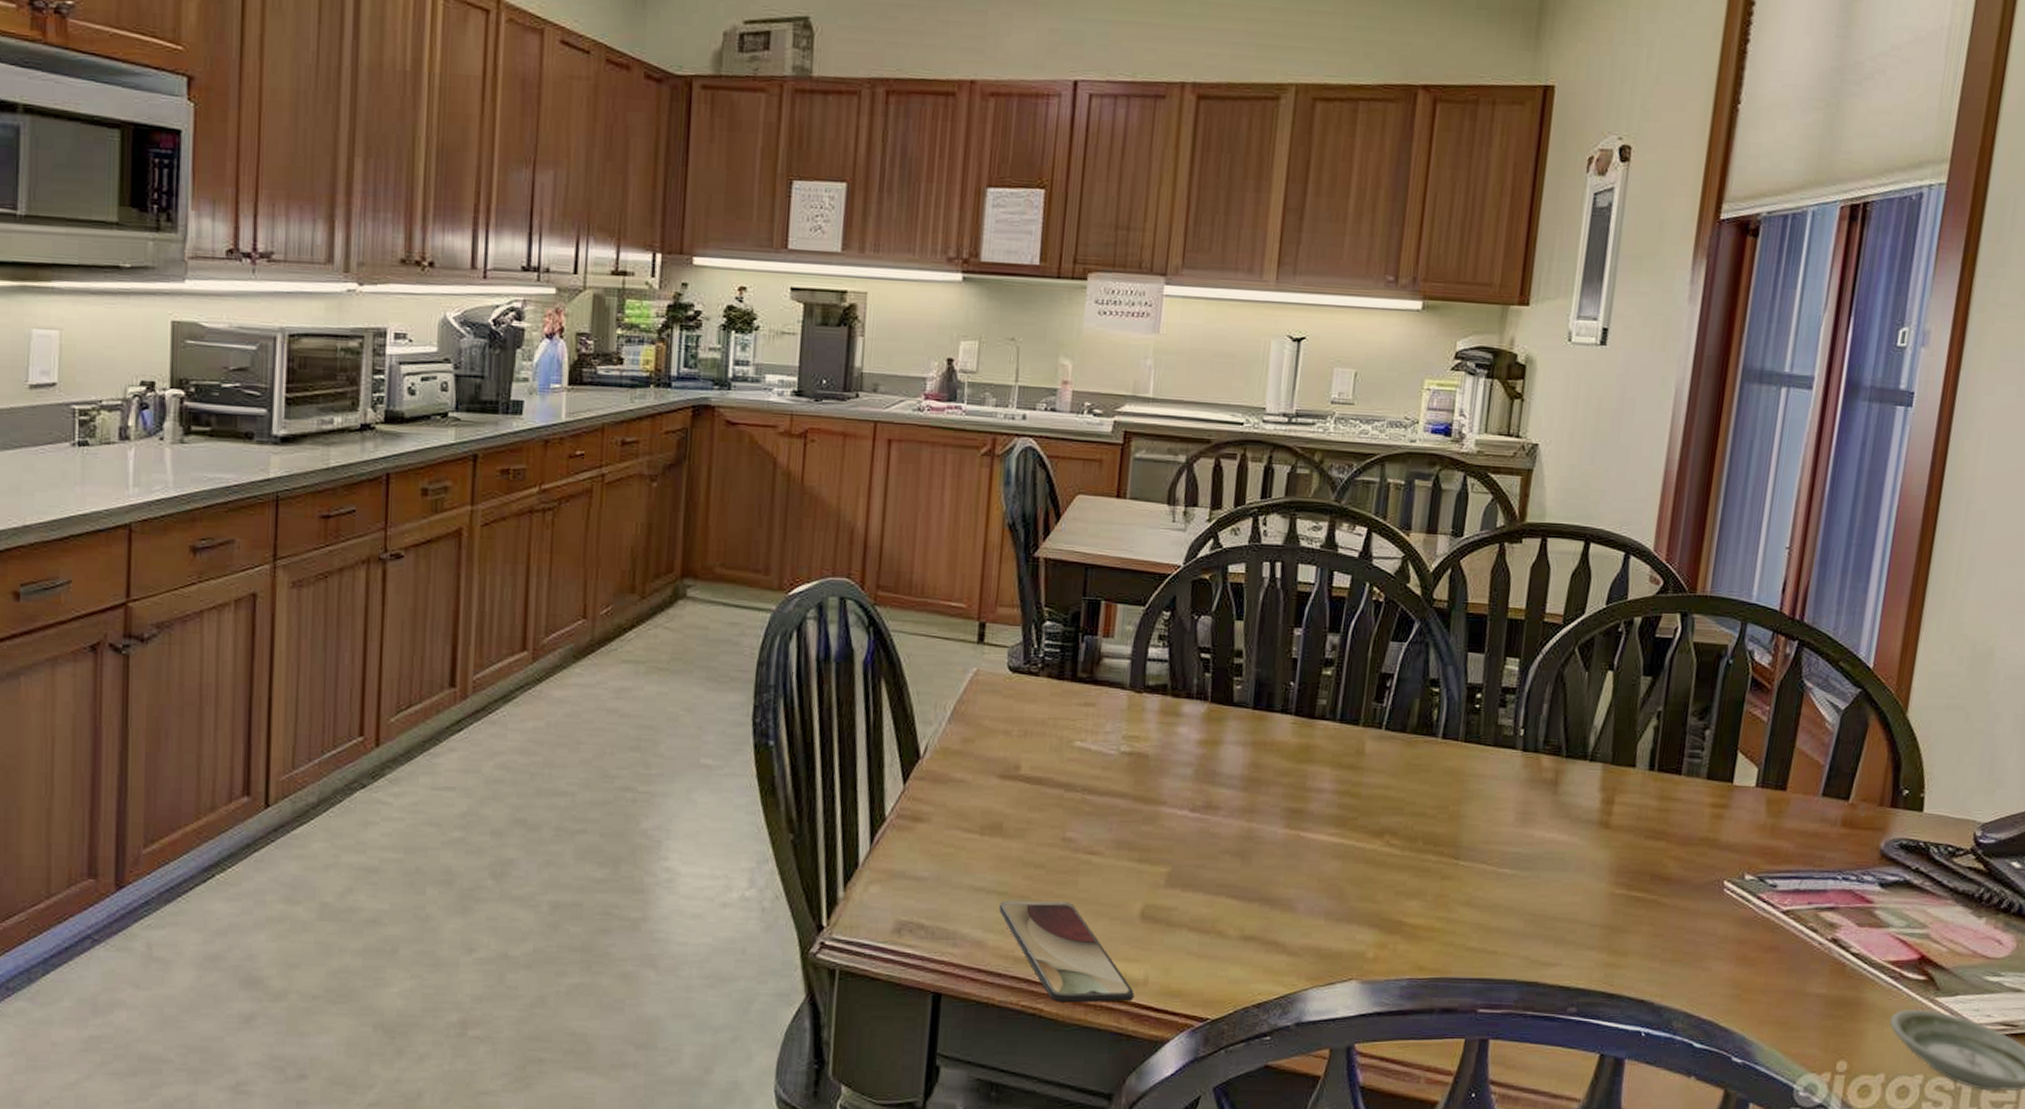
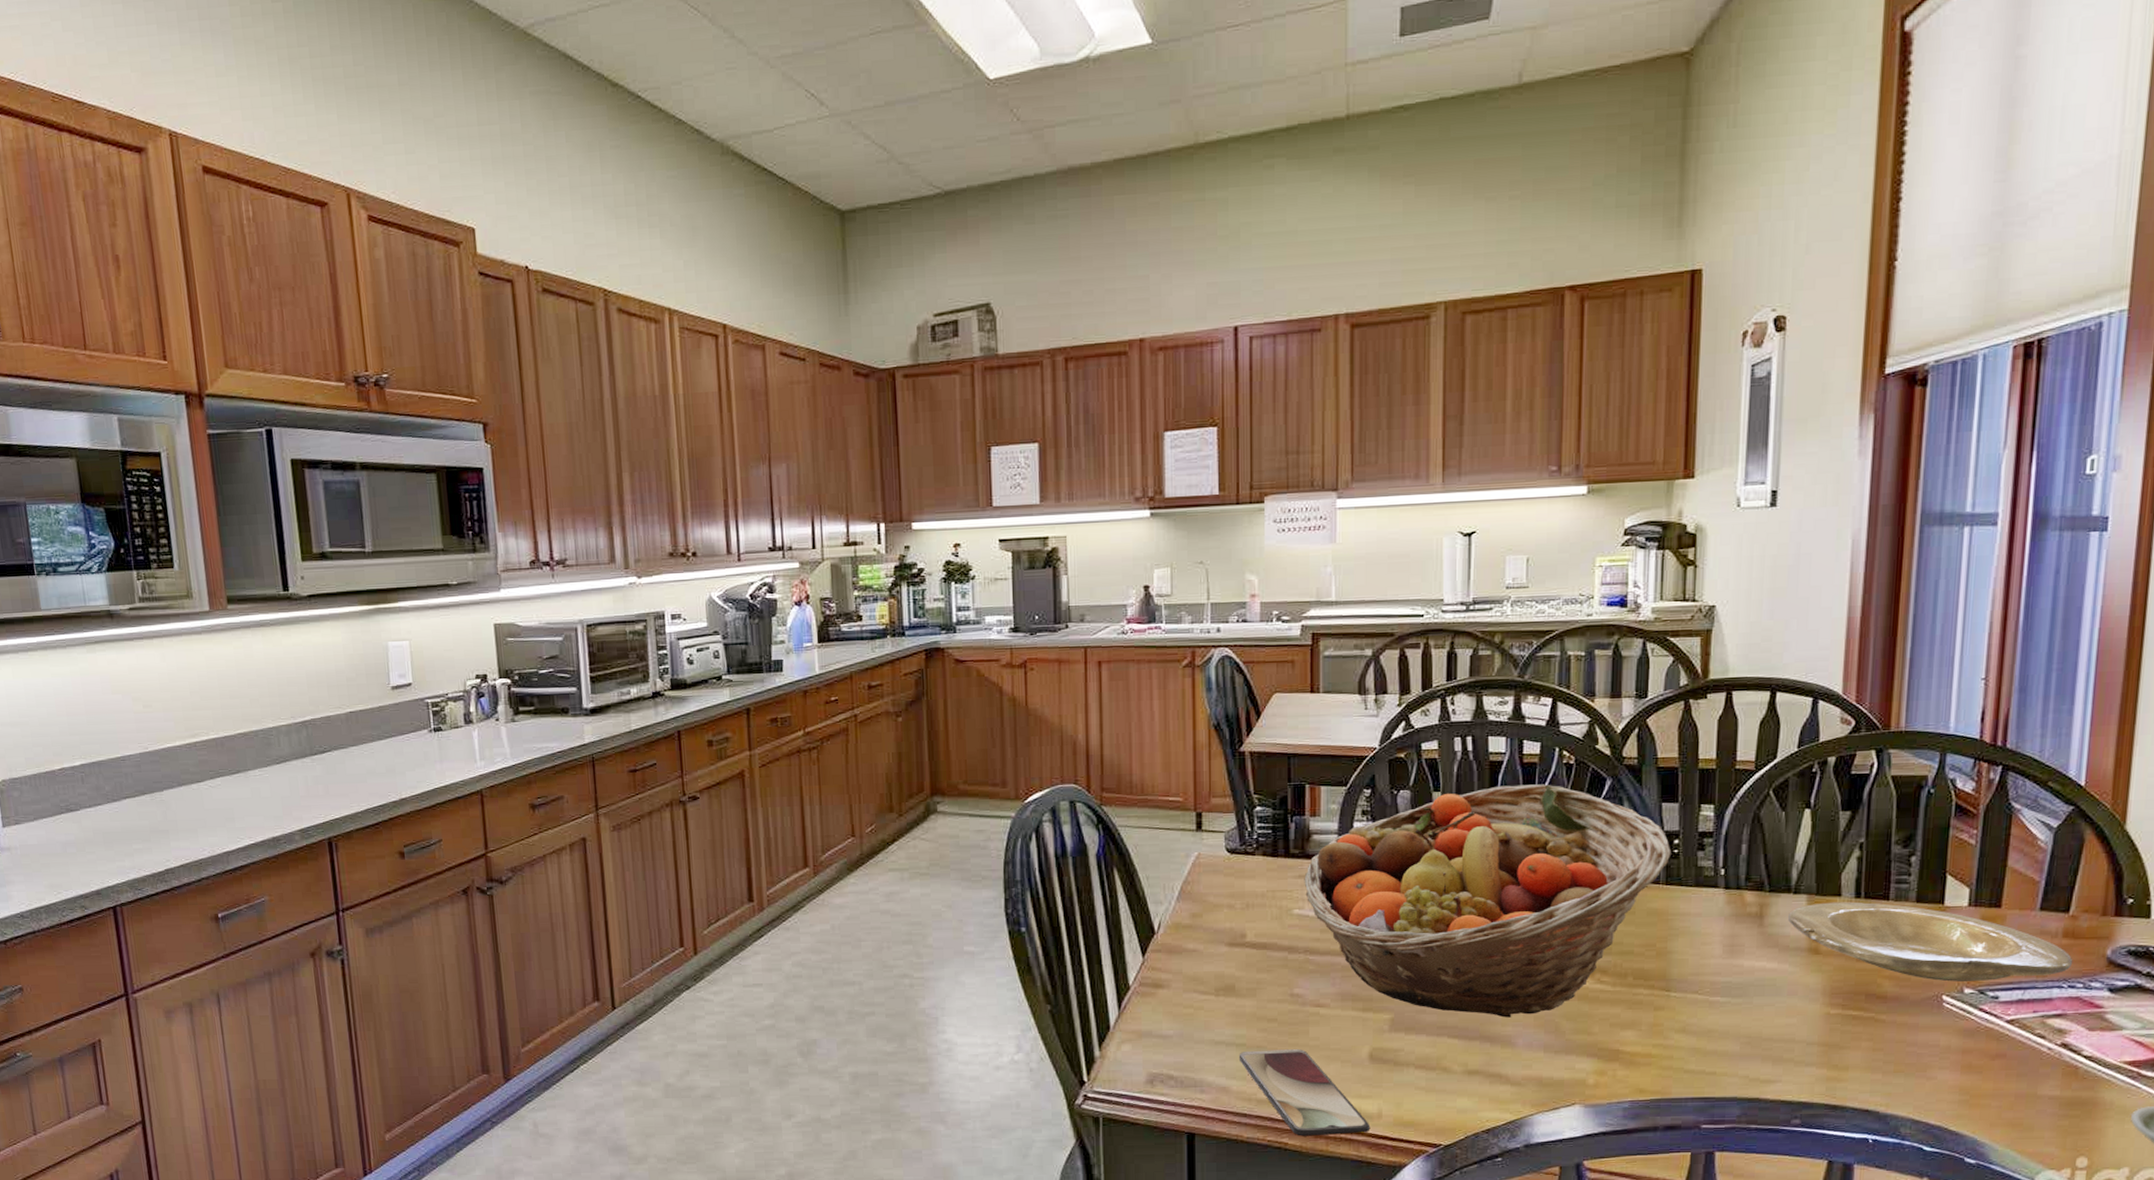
fruit basket: none [1089,619,1473,879] -> present [1304,784,1671,1018]
plate: none [1582,773,1849,868] -> present [1788,902,2073,982]

